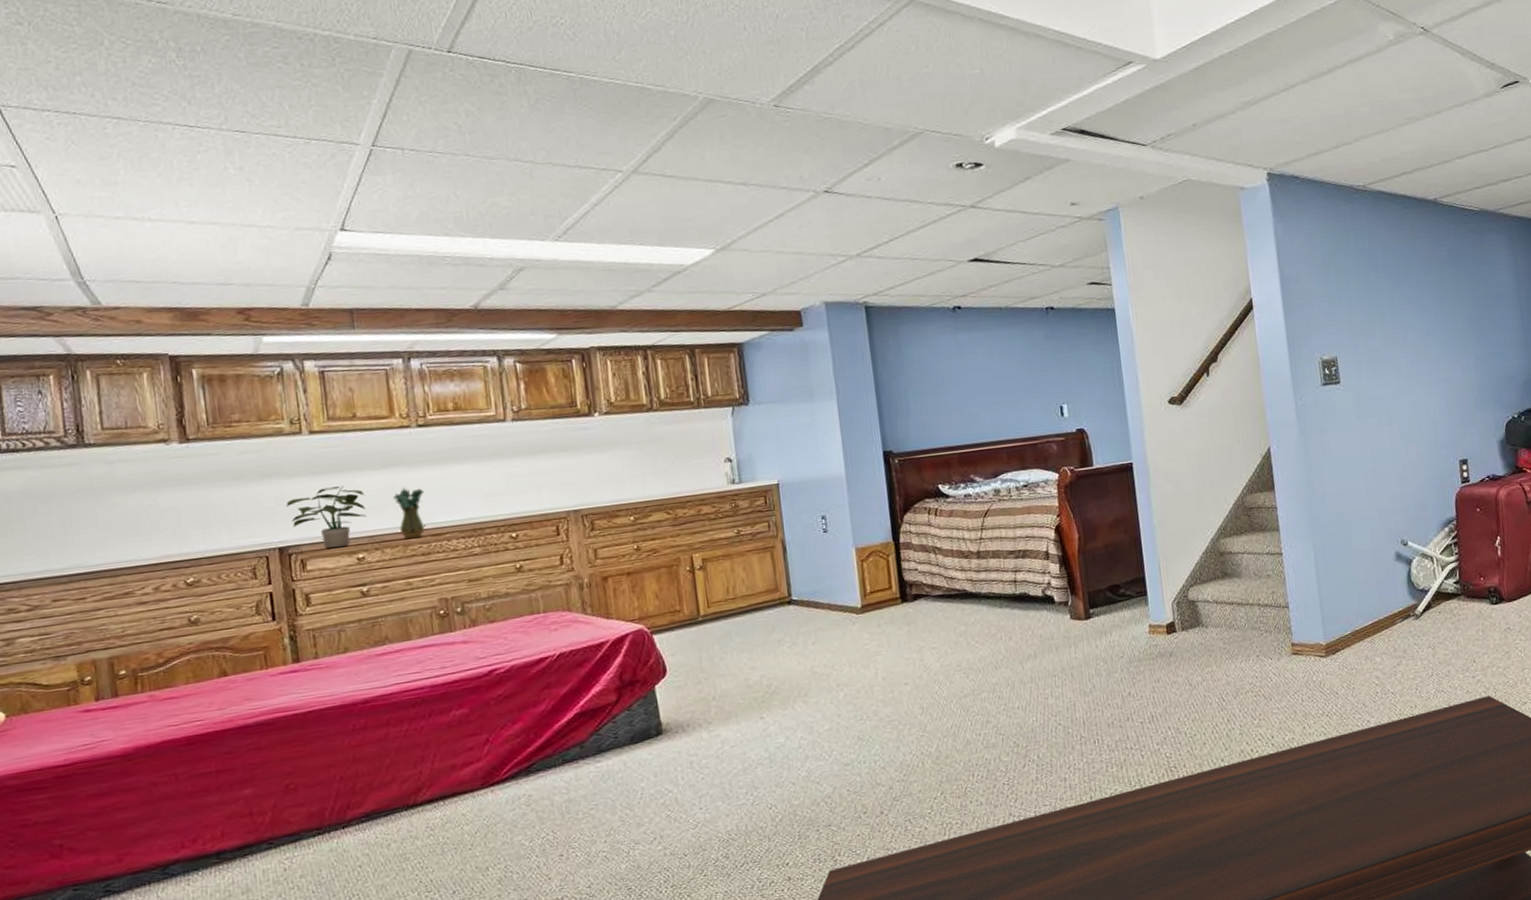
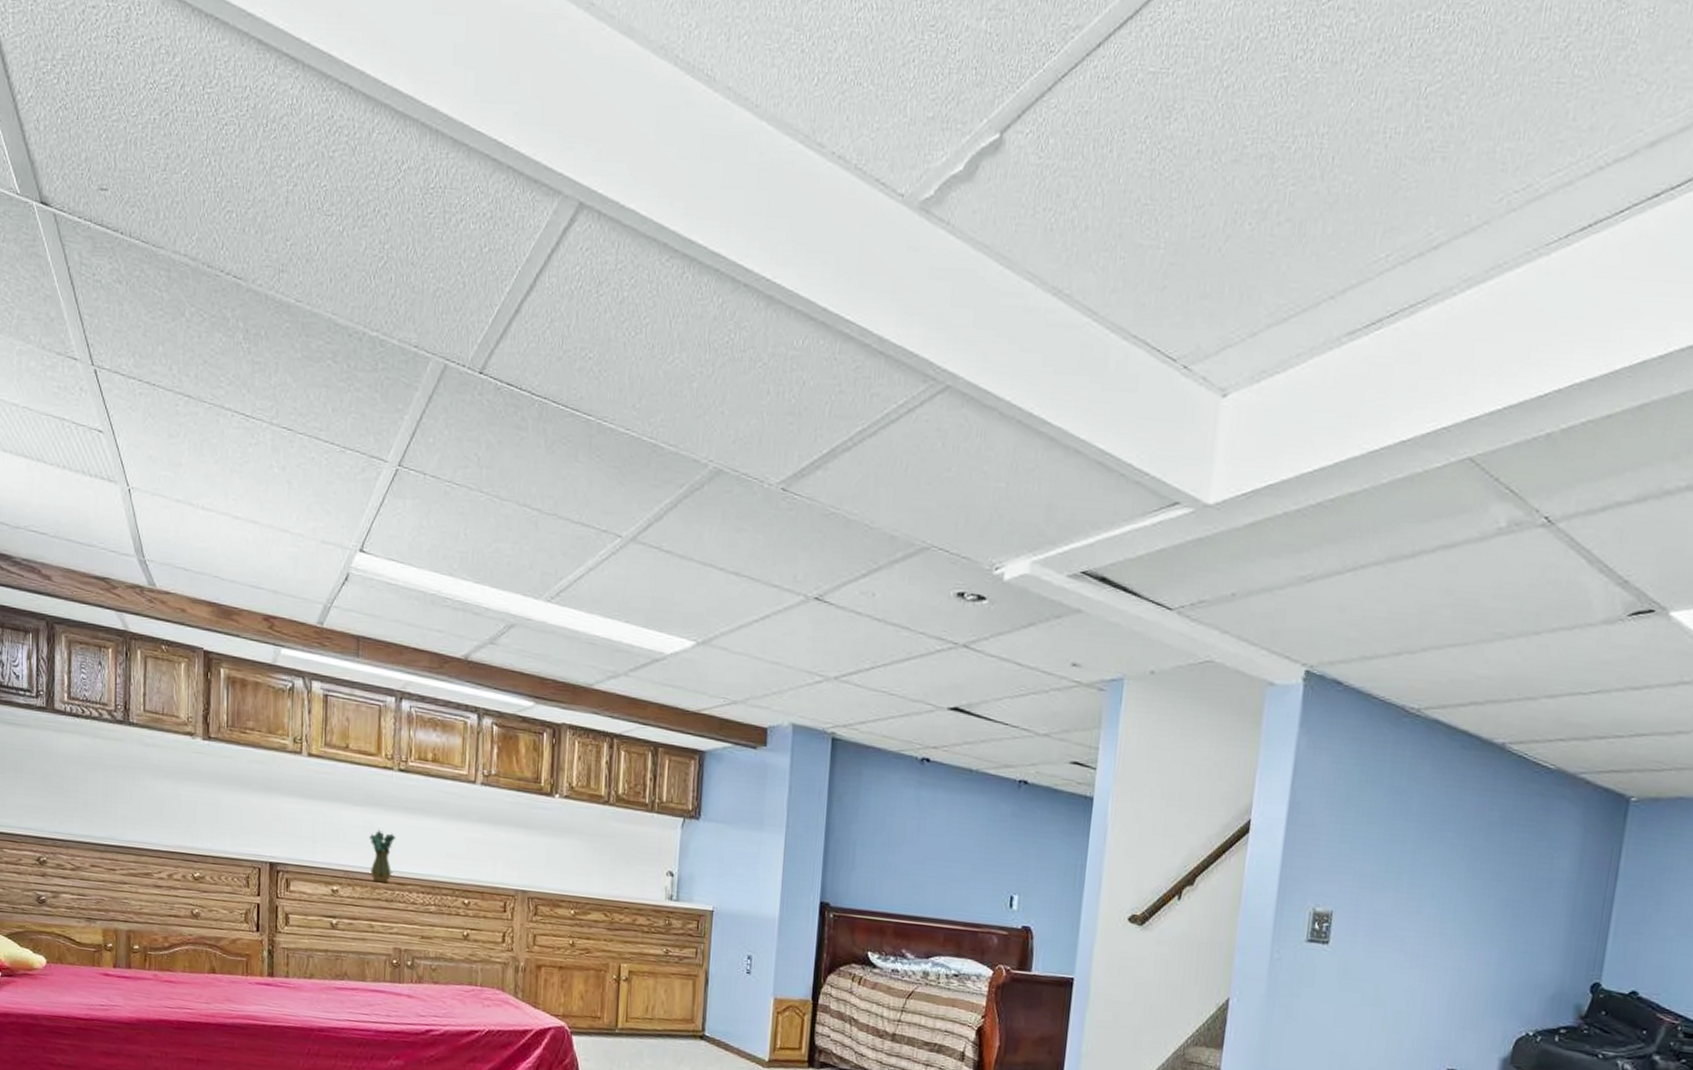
potted plant: present [286,486,366,549] -> none [280,813,346,876]

